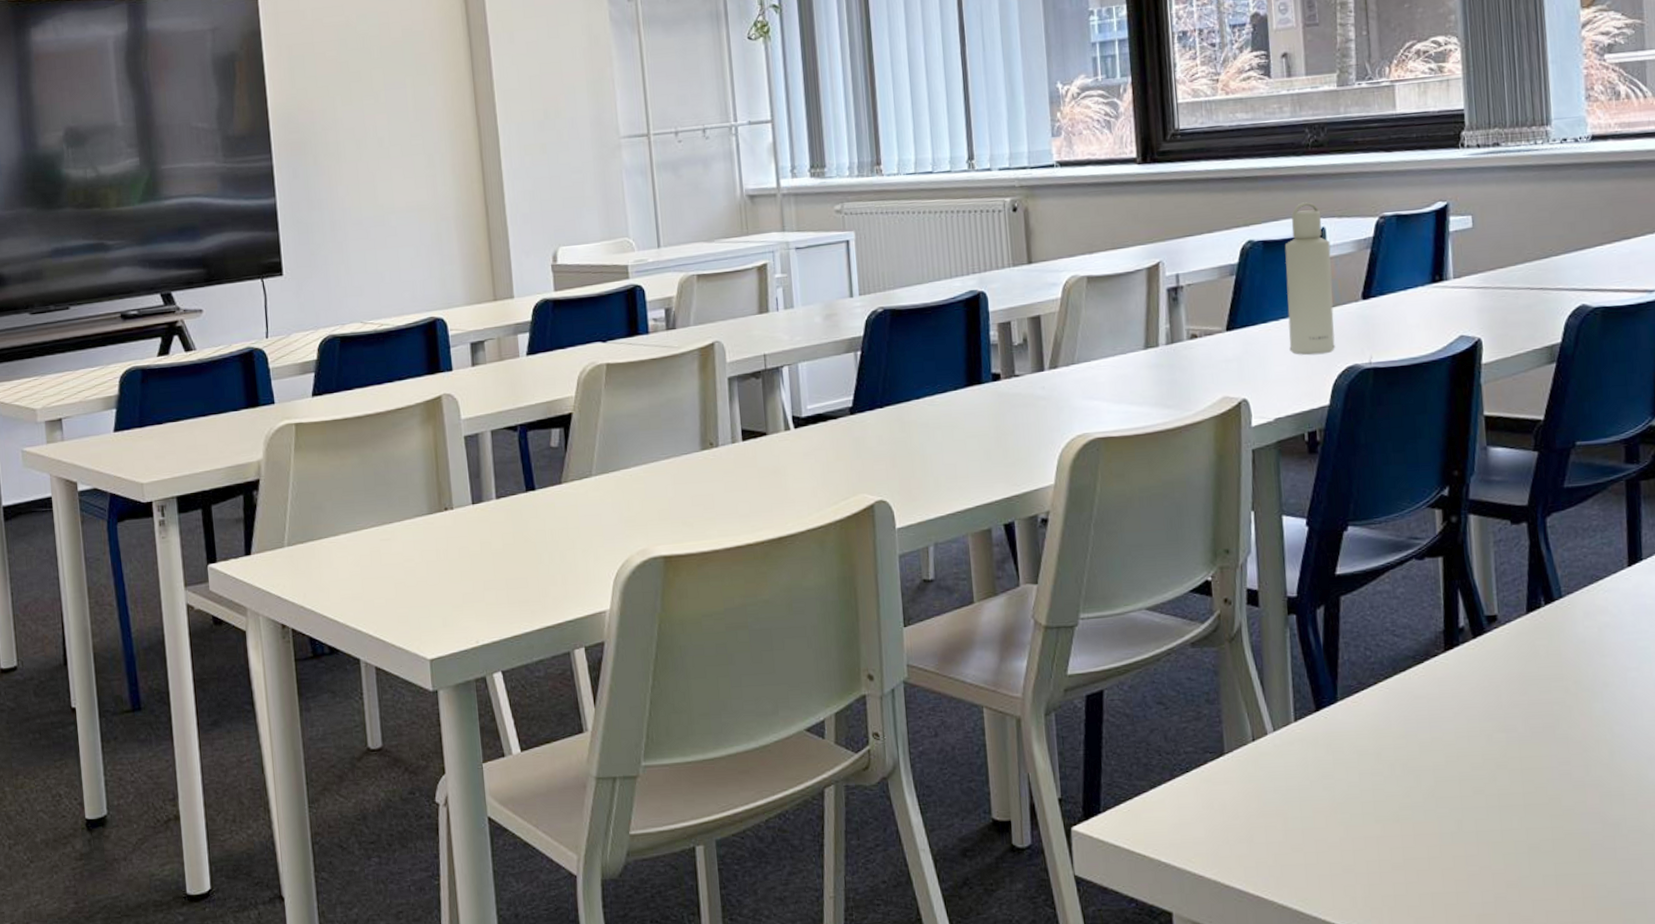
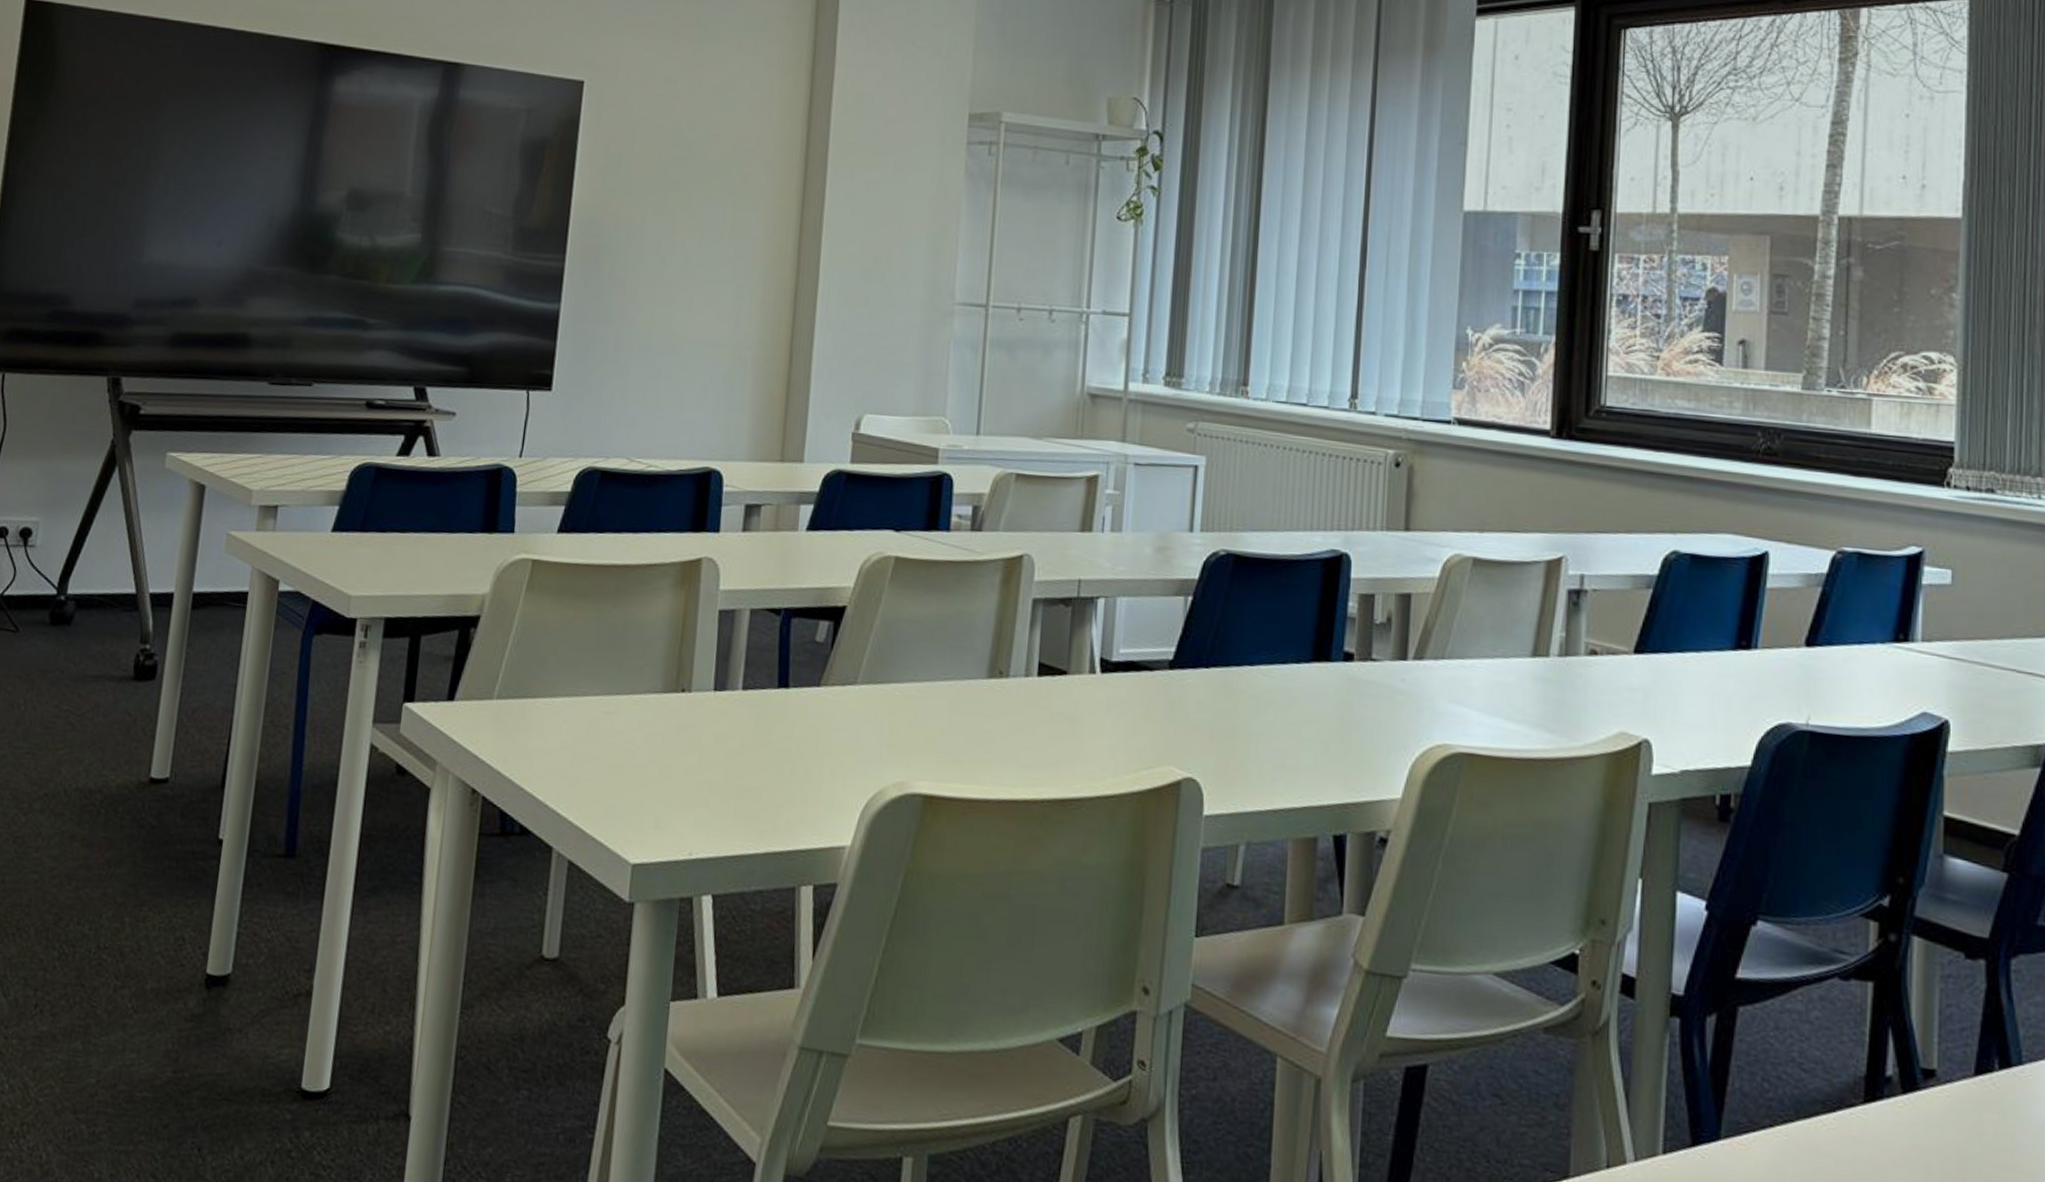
bottle: present [1284,202,1335,356] -> none [1709,517,1773,704]

